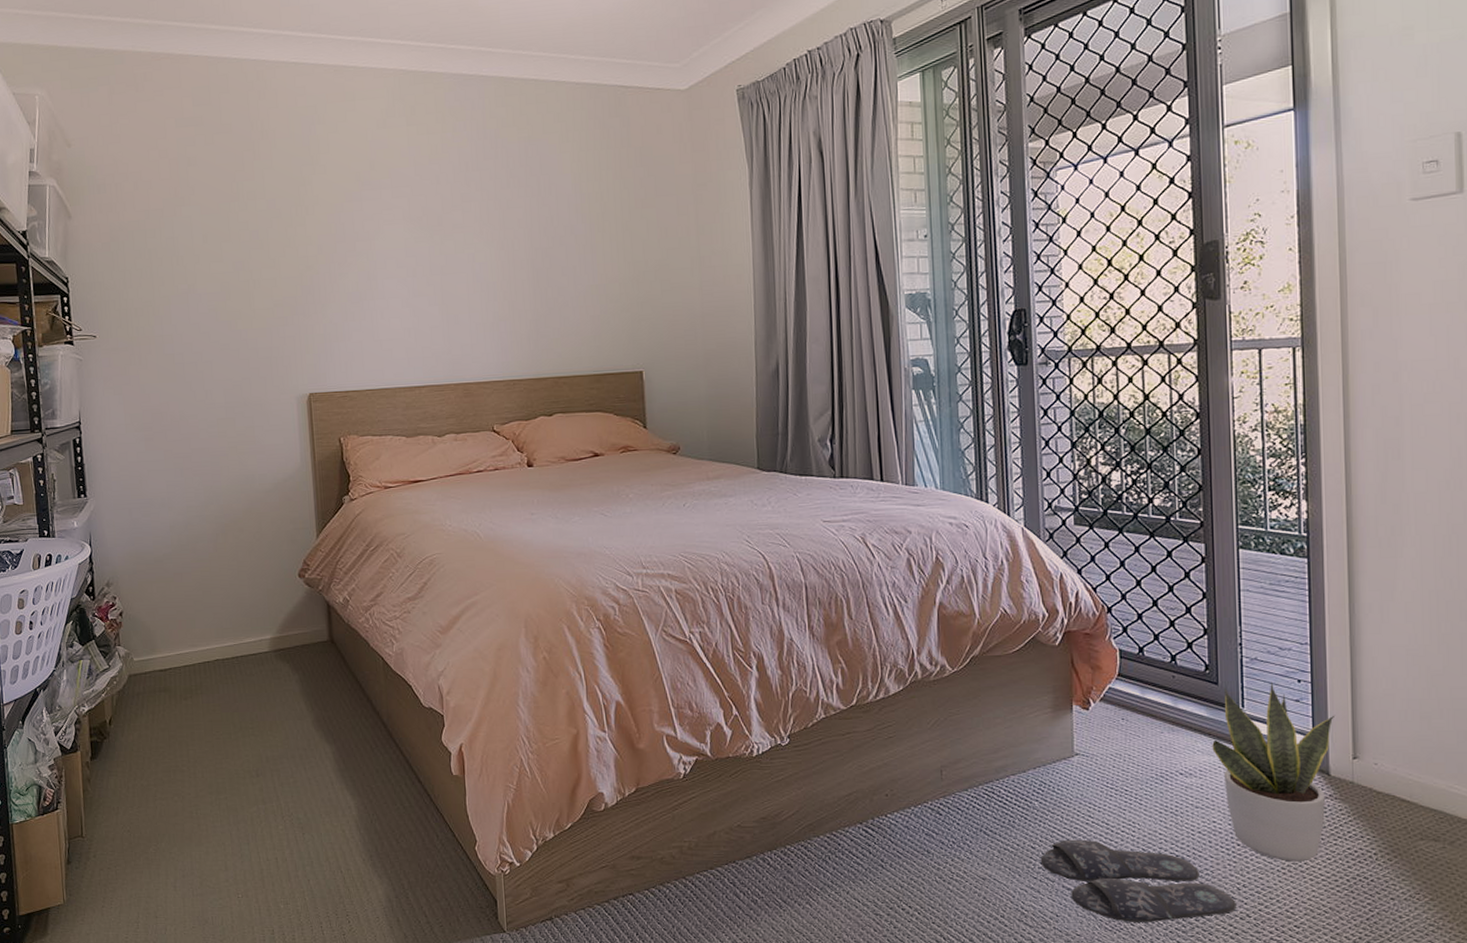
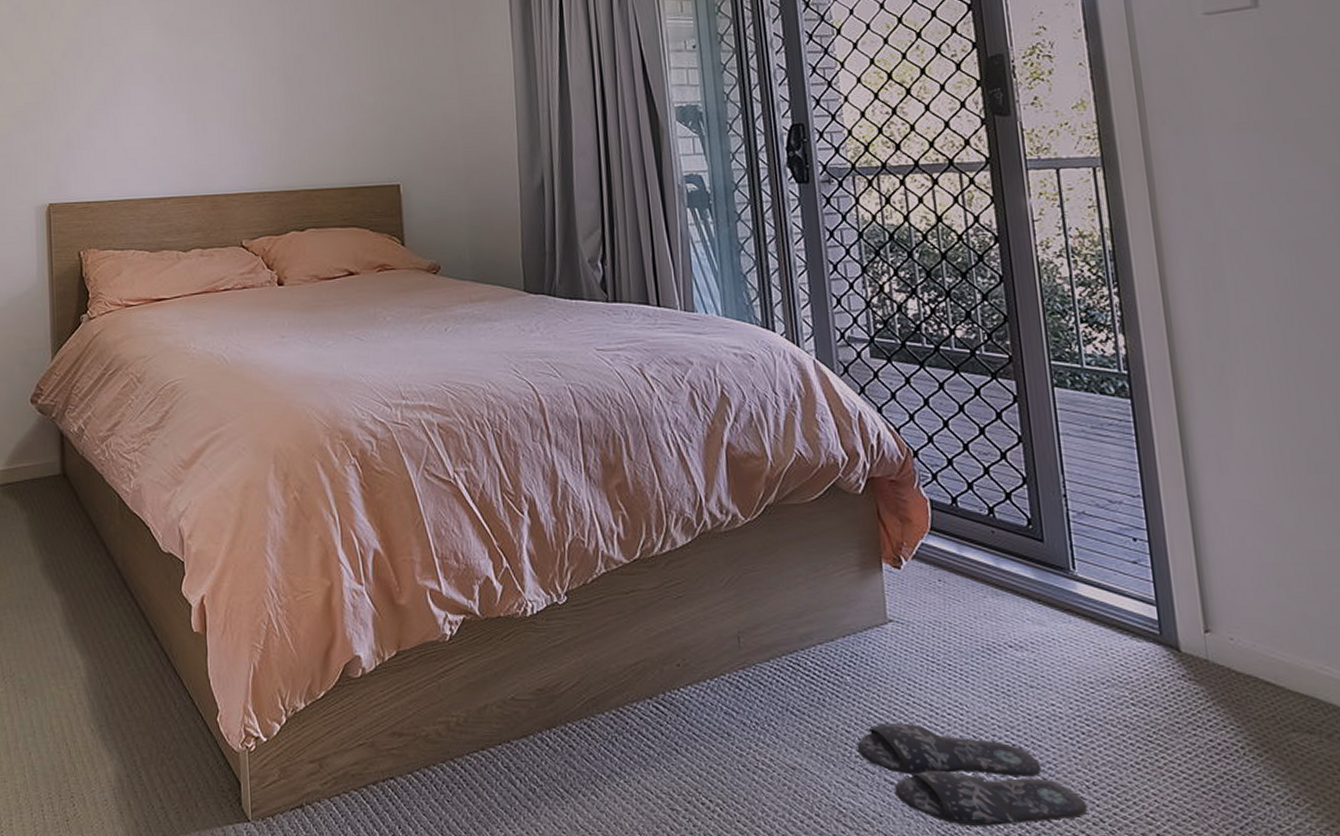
potted plant: present [1212,681,1336,862] -> none [1042,539,1180,755]

